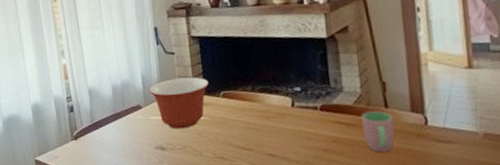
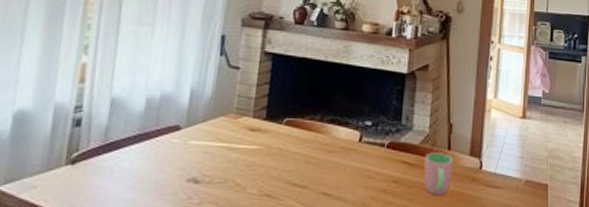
mixing bowl: present [148,77,209,129] -> none [195,97,273,159]

